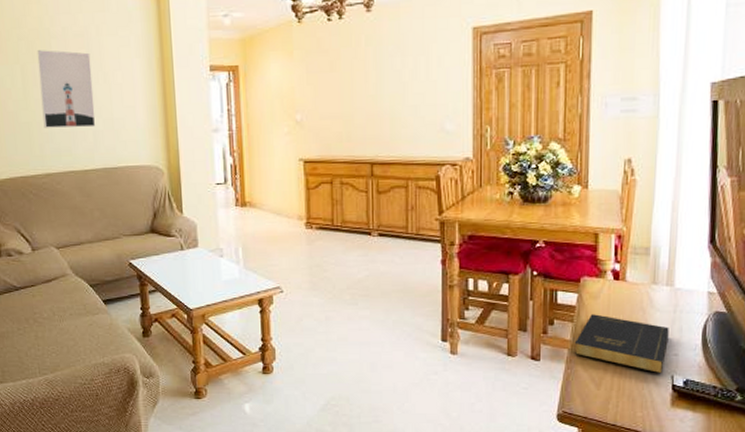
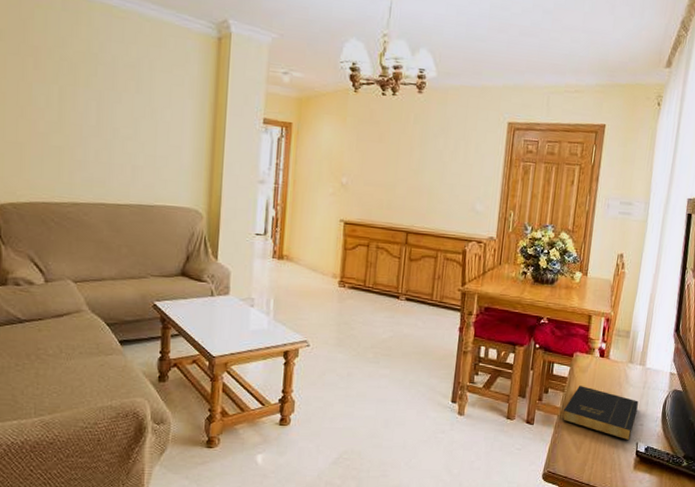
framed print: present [37,50,96,128] -> none [77,74,140,162]

